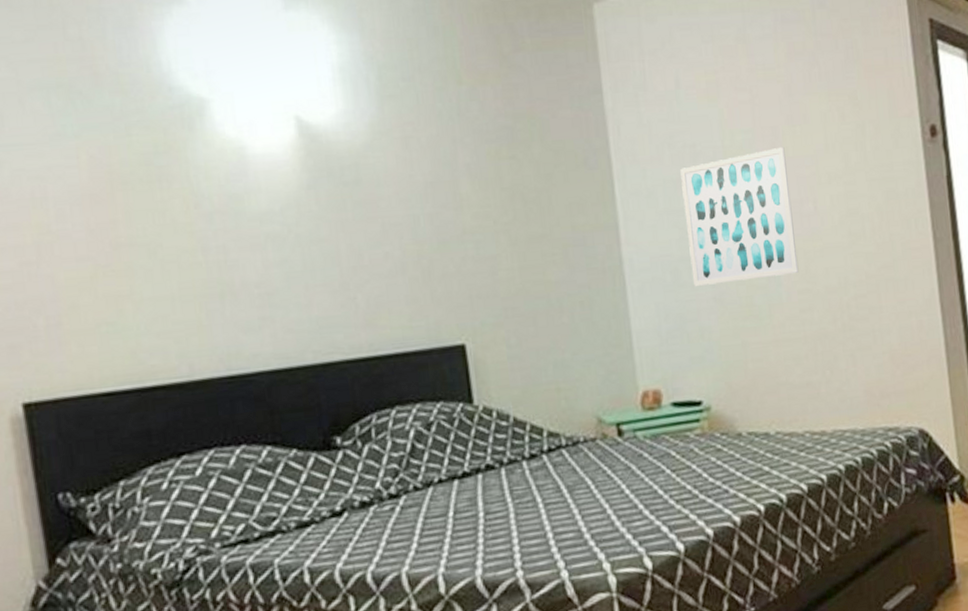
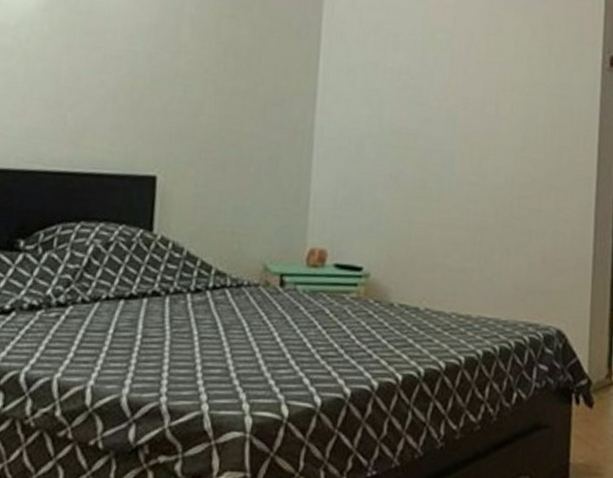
wall art: present [680,146,799,286] -> none [374,50,478,166]

